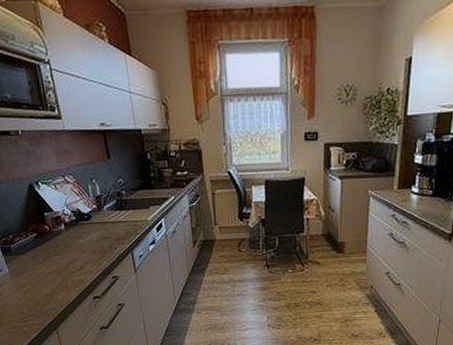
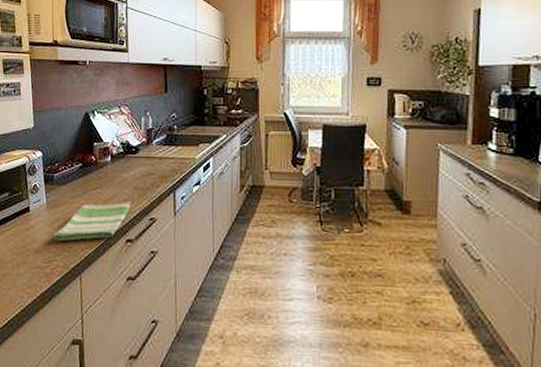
dish towel: none [21,264,92,304] -> present [52,202,131,242]

